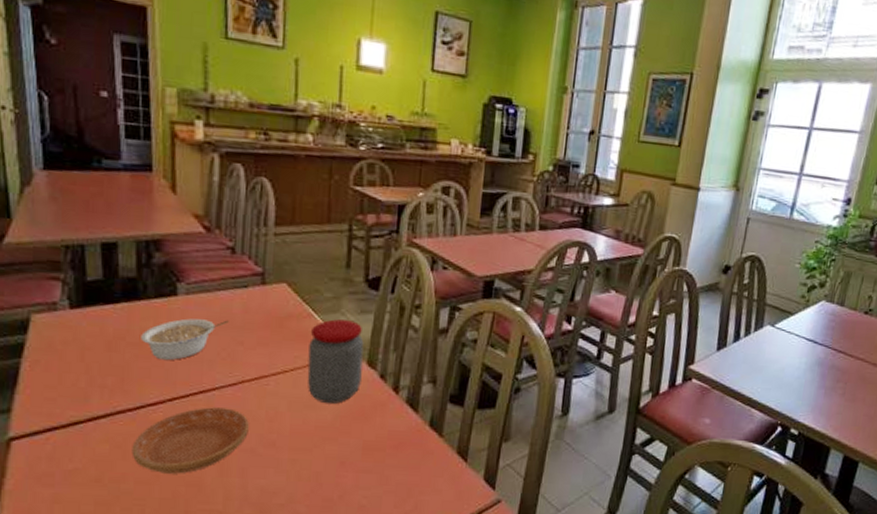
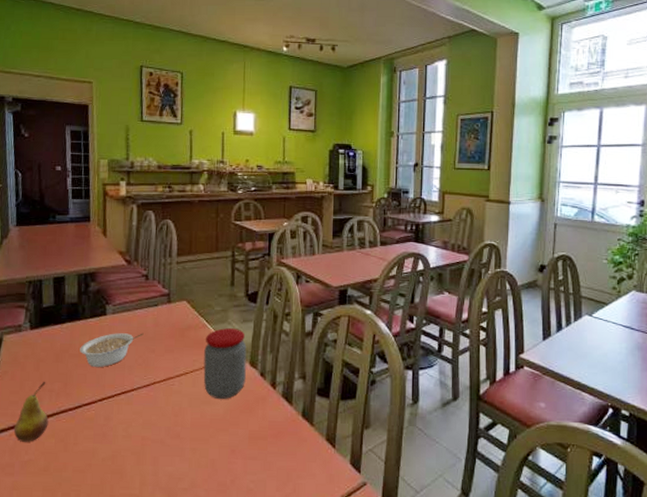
fruit: none [51,375,100,448] -> present [13,382,49,442]
saucer: present [132,407,249,474] -> none [71,405,159,463]

